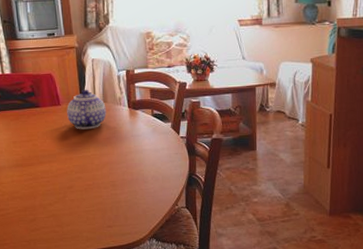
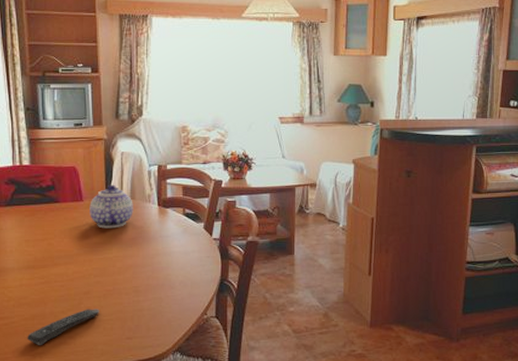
remote control: none [21,201,82,233] -> present [27,309,99,345]

